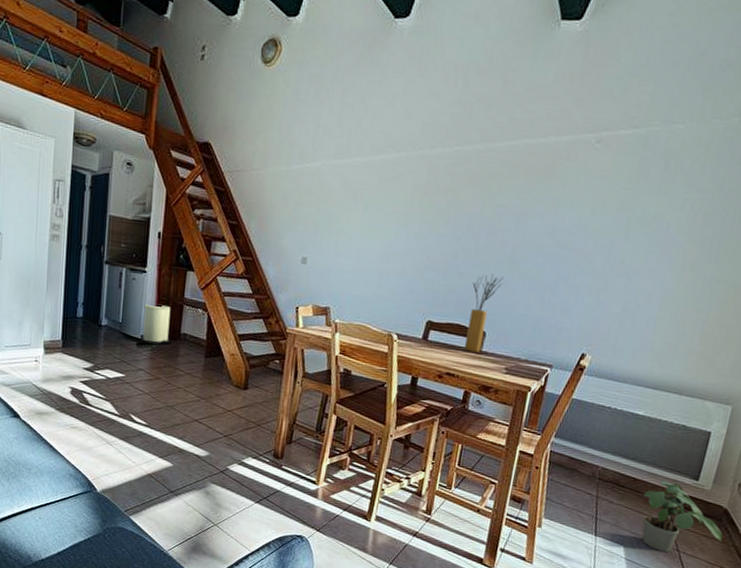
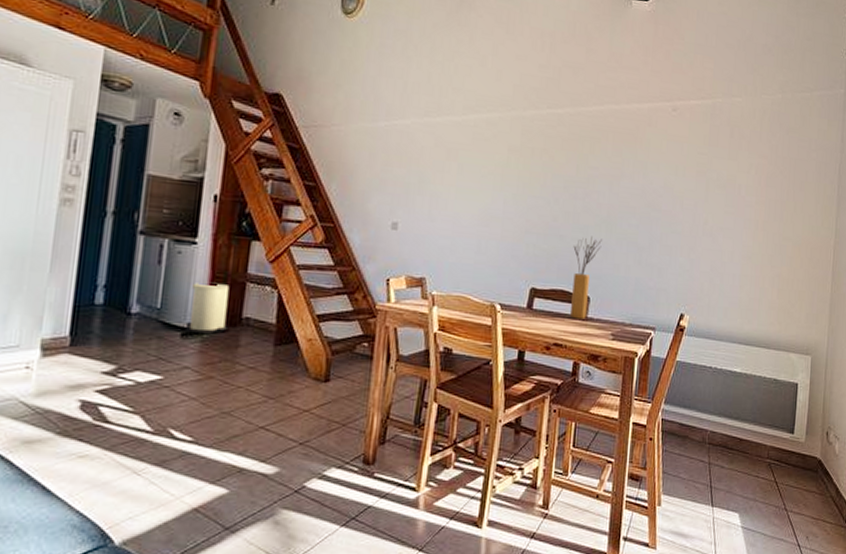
potted plant: present [642,480,723,553] -> none [750,437,821,514]

